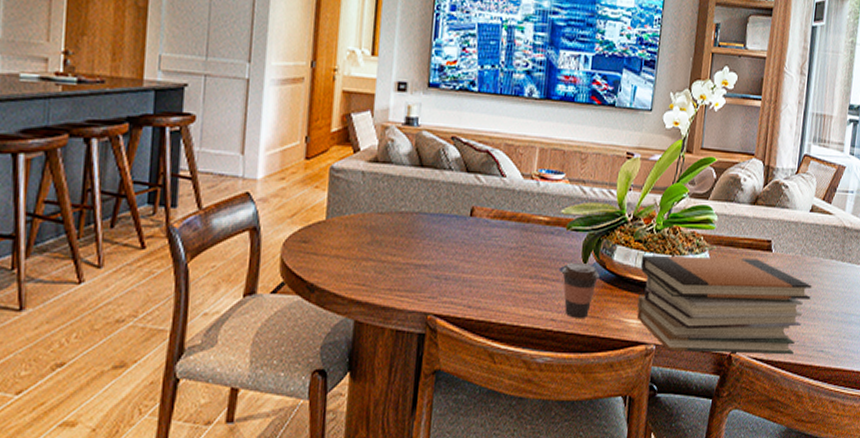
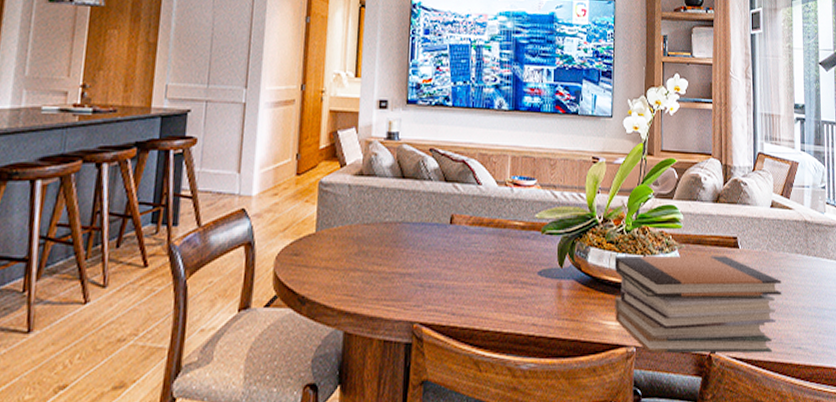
coffee cup: present [561,262,600,318] -> none [539,265,576,322]

